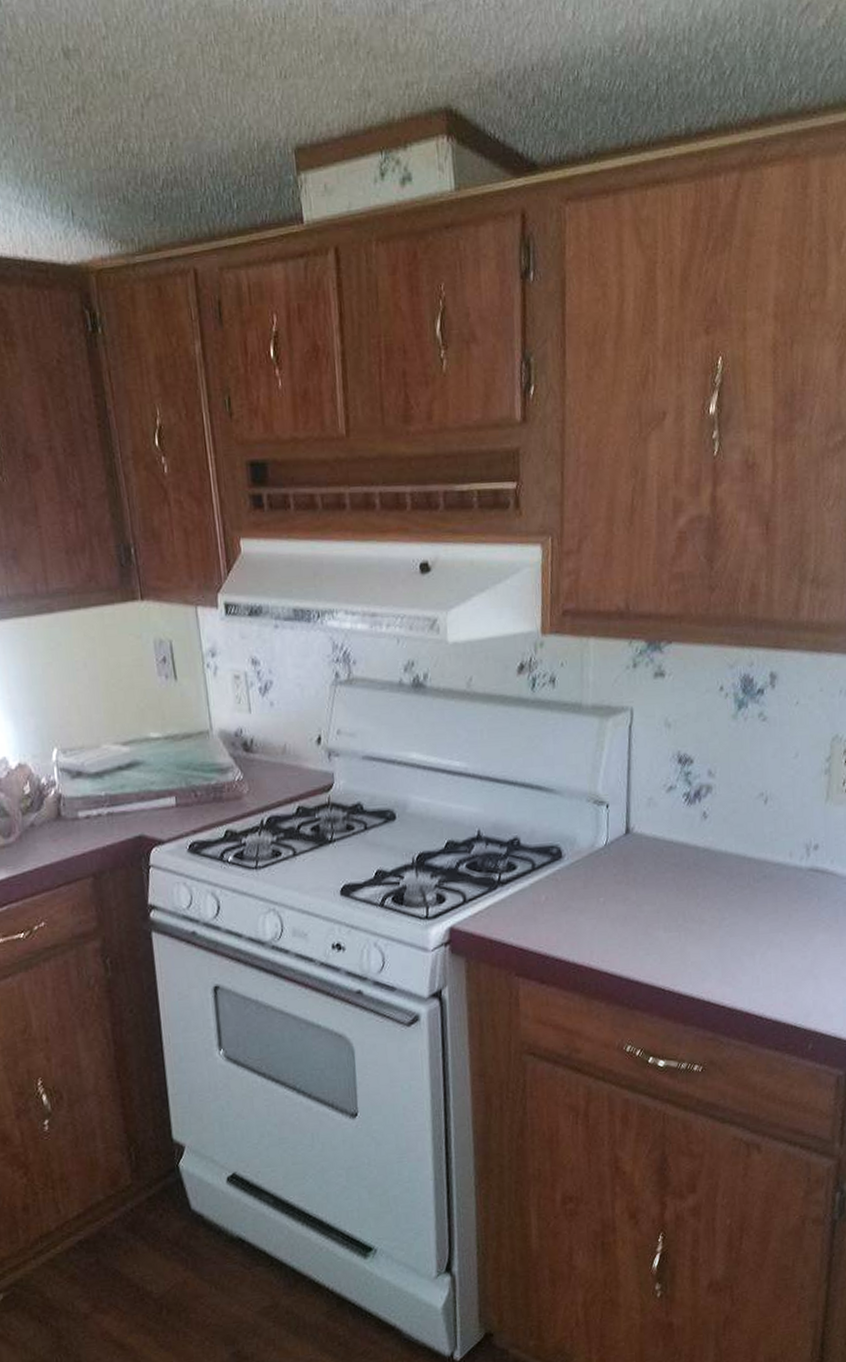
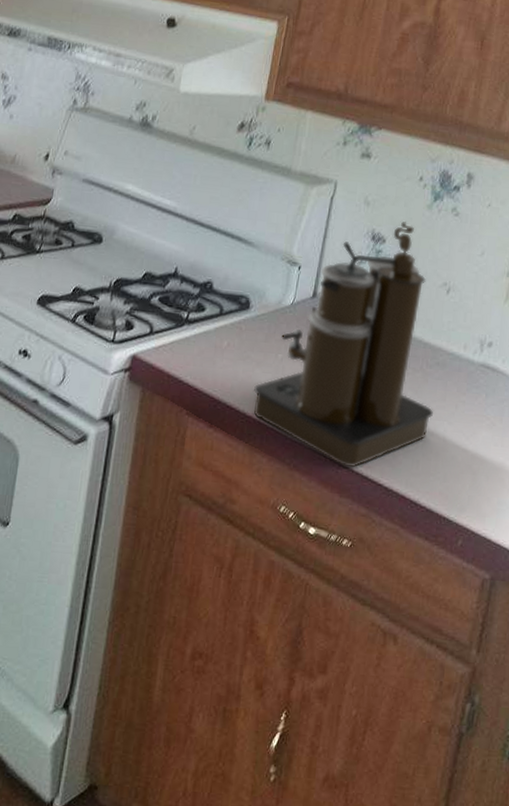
coffee maker: none [580,737,768,996] -> present [253,221,434,468]

